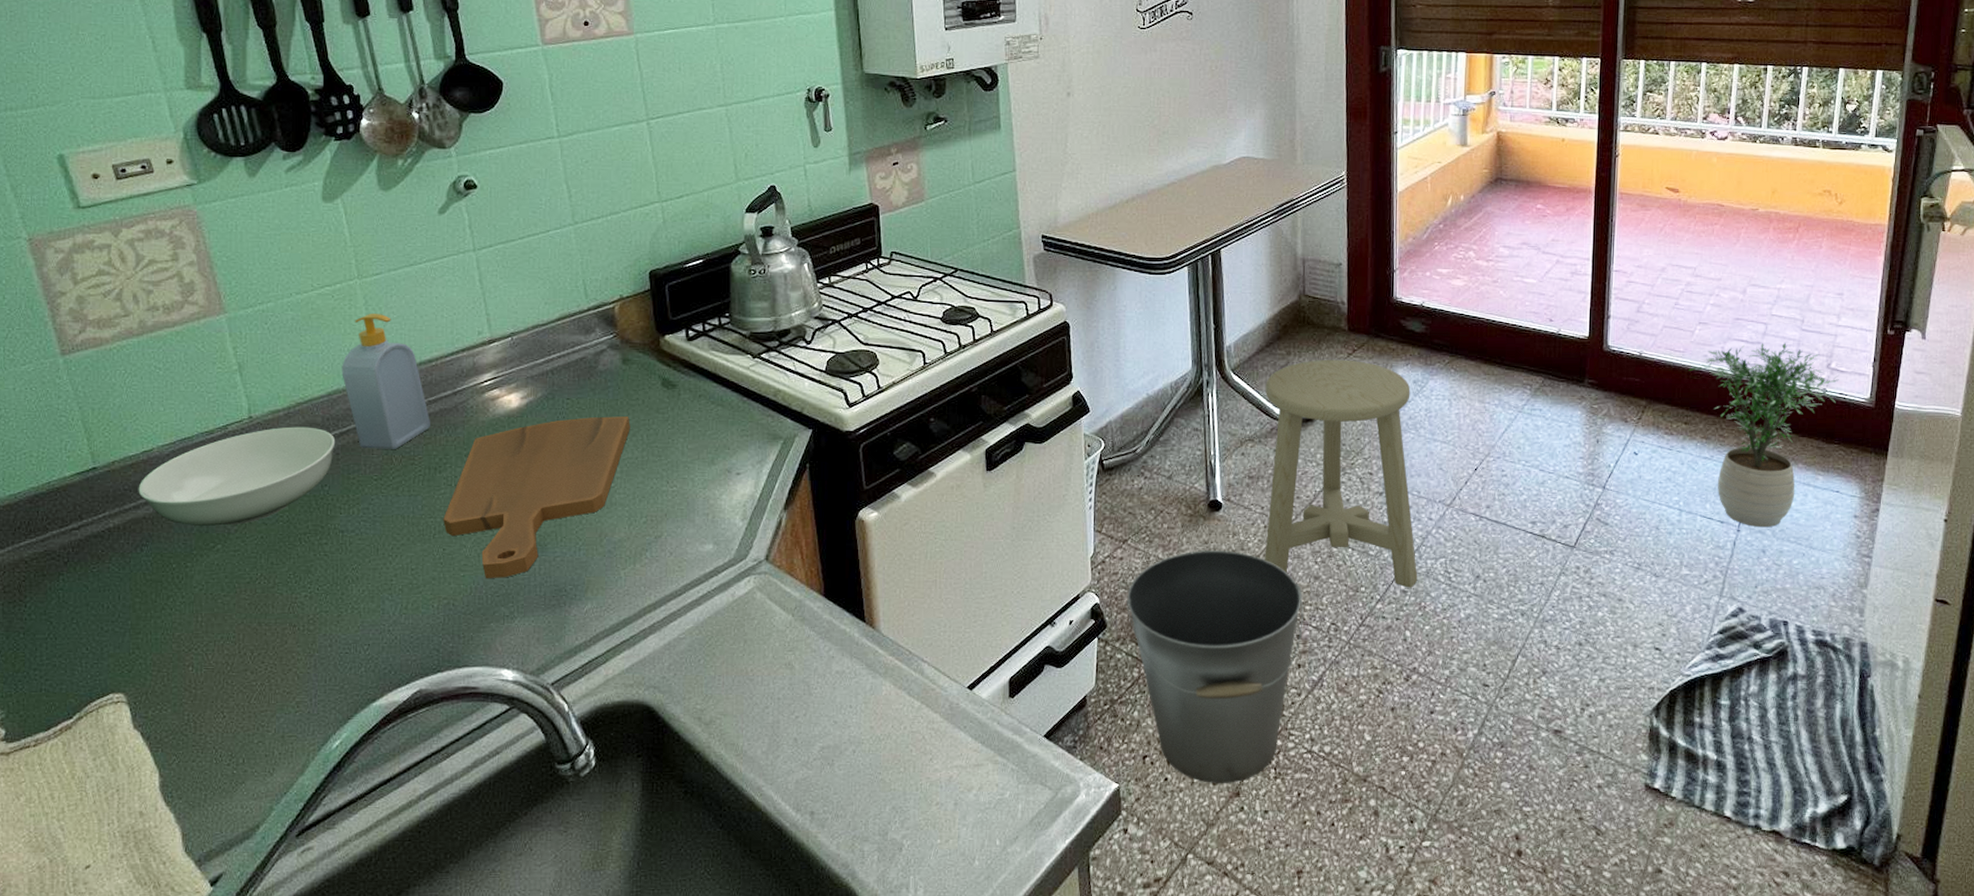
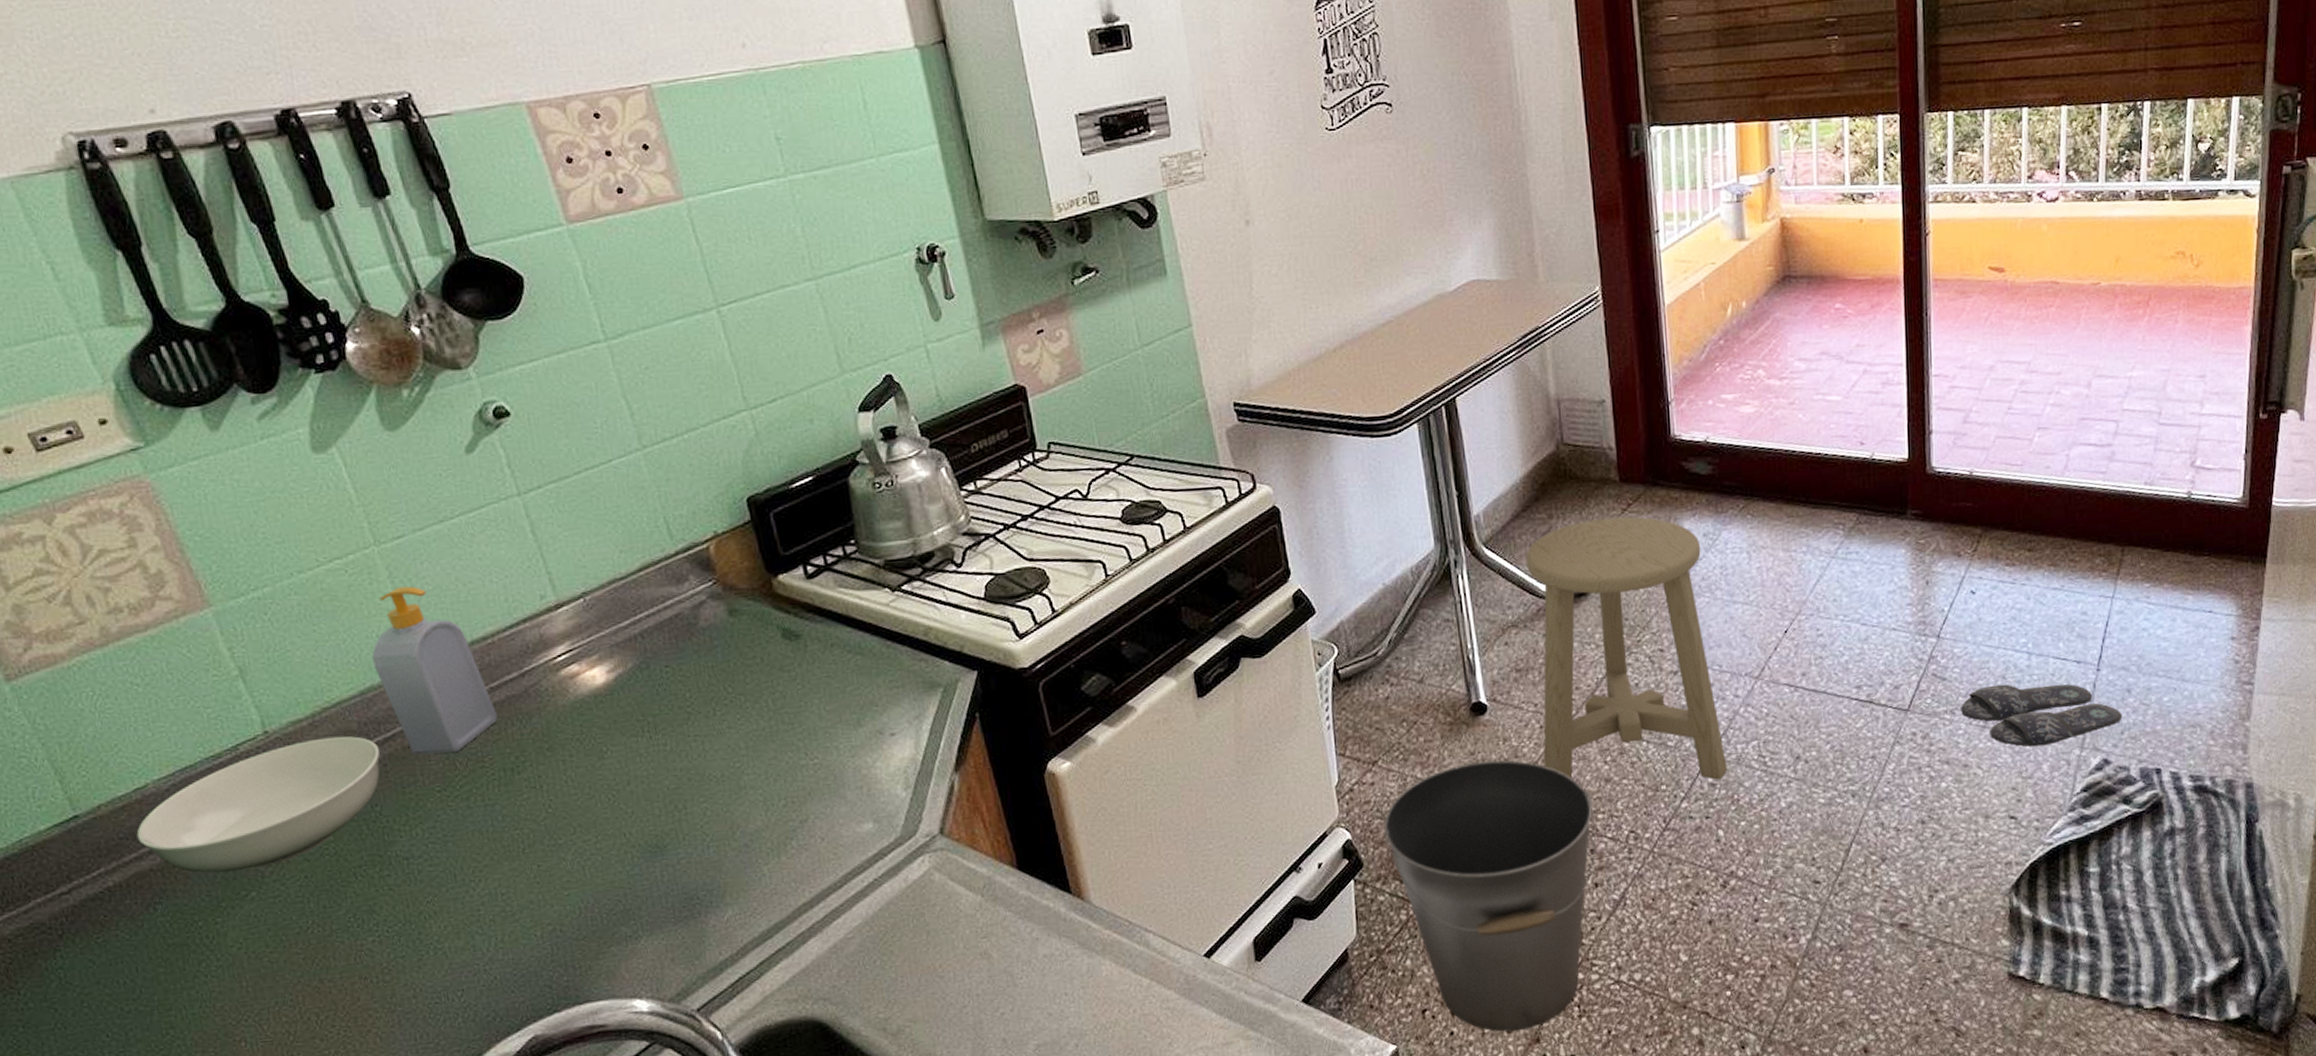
cutting board: present [443,416,630,579] -> none [531,680,751,896]
slippers: none [1619,534,1757,590] -> present [1961,684,2122,747]
potted plant: present [1689,342,1839,528] -> none [2029,442,2206,664]

